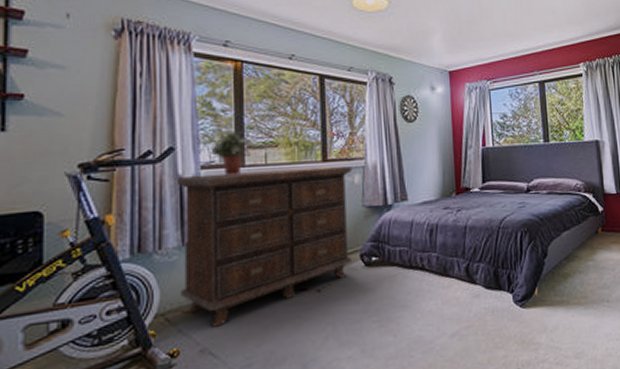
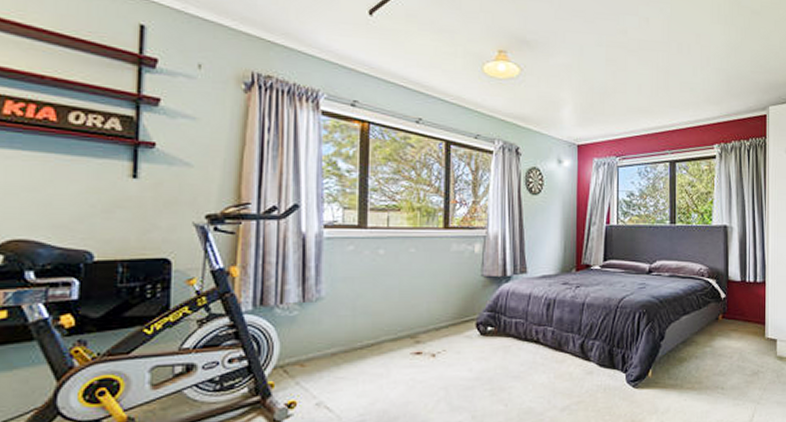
dresser: present [174,165,352,327] -> none [298,233,473,382]
potted plant: present [209,130,255,175] -> none [333,191,378,236]

